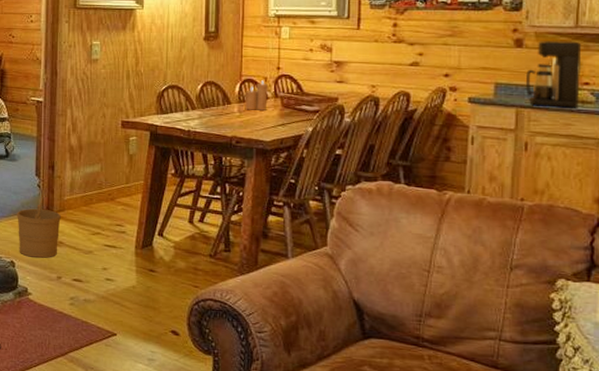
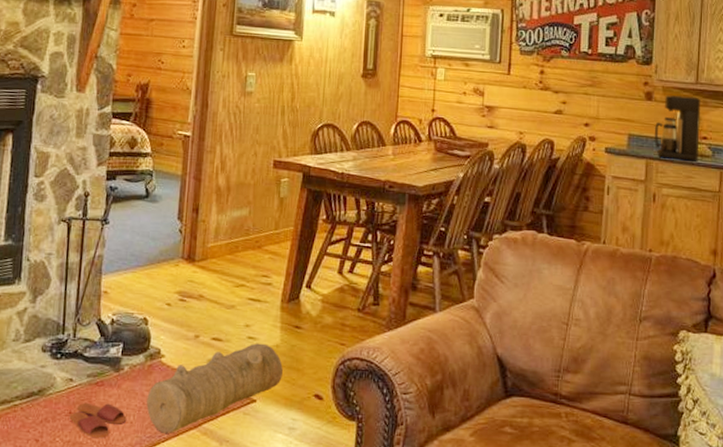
bucket: present [17,188,61,258] -> none [153,234,203,314]
decorative log: none [18,284,140,360] -> present [146,343,283,434]
candle: present [245,80,268,110] -> none [399,122,422,154]

